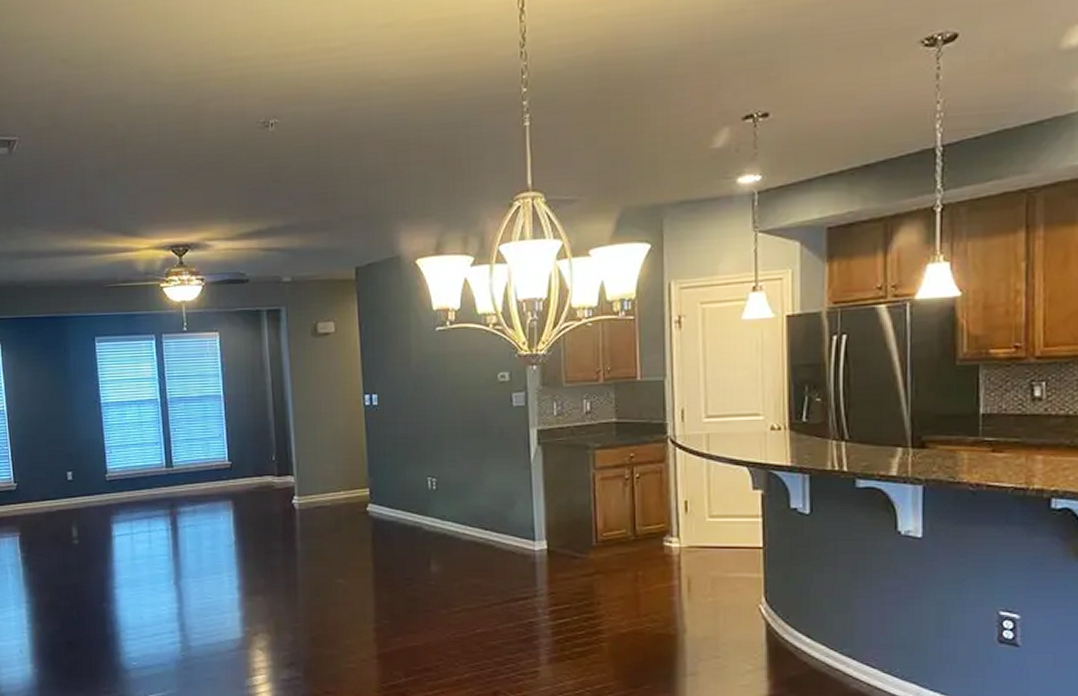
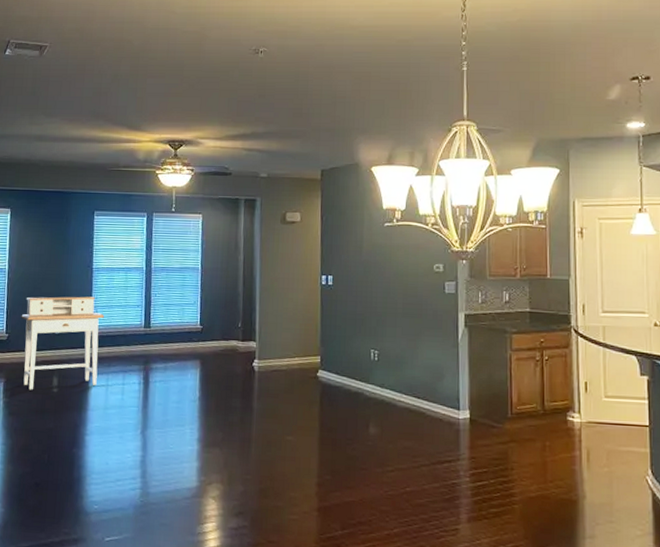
desk: none [28,436,120,543] -> present [21,296,104,390]

